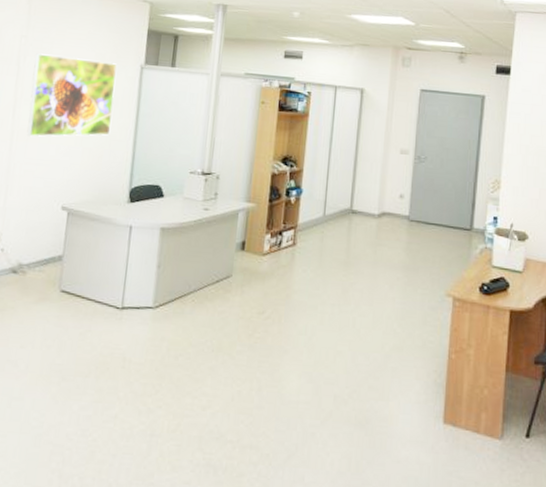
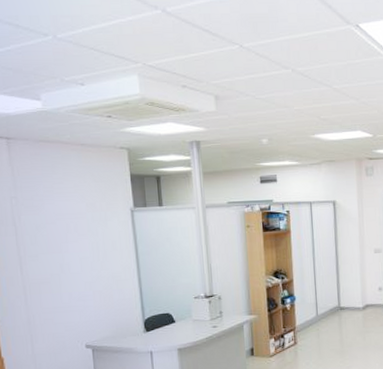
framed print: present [26,53,117,137] -> none [28,210,115,289]

